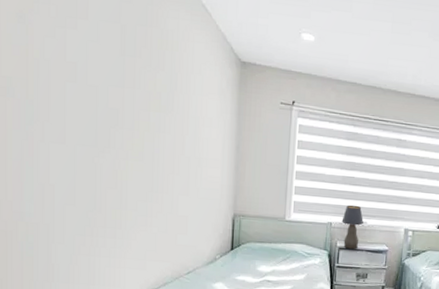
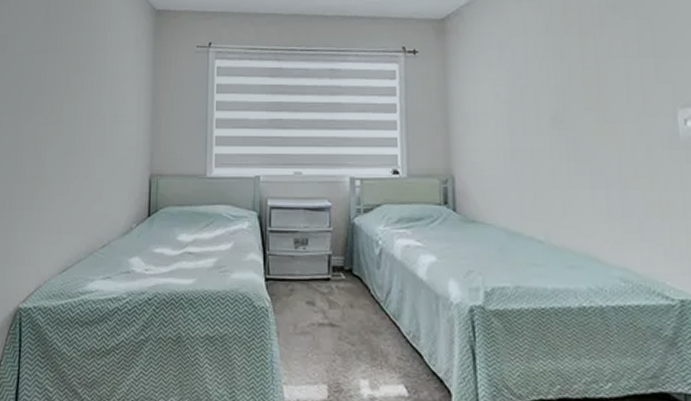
table lamp: present [341,204,364,249] -> none [271,152,299,208]

